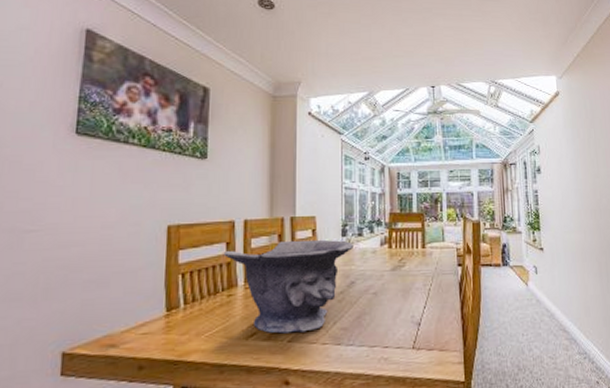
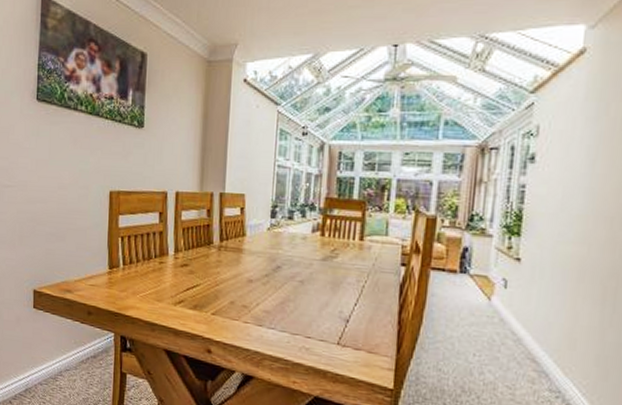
decorative bowl: present [223,239,355,334] -> none [156,216,284,308]

